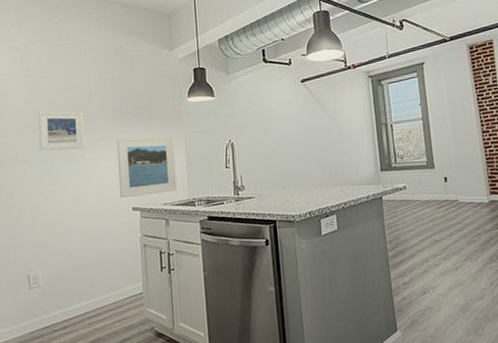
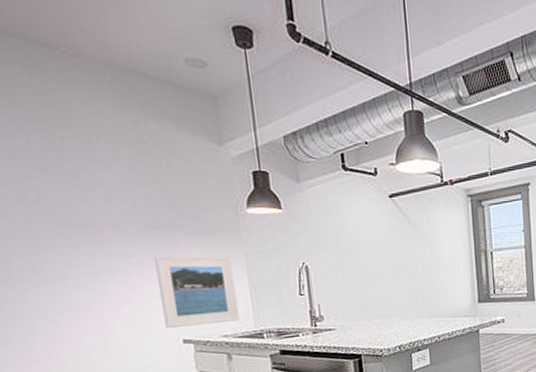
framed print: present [37,110,85,151] -> none [35,215,110,268]

